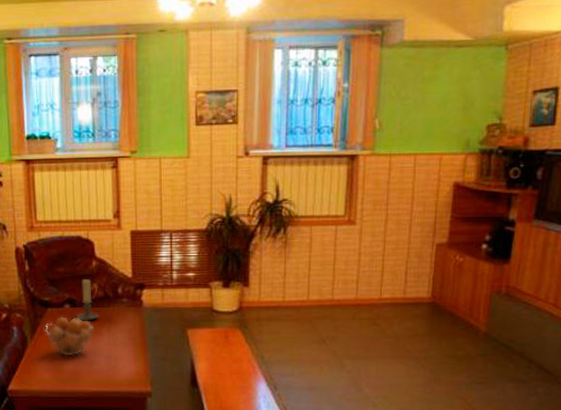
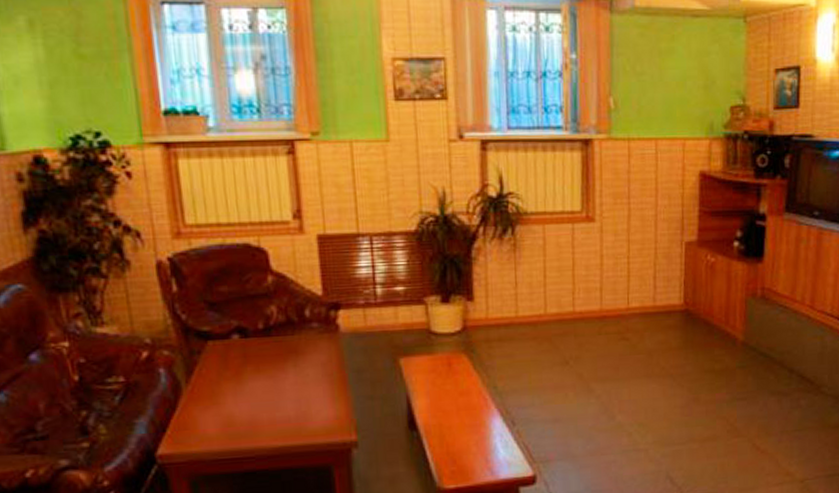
fruit basket: present [45,317,94,356] -> none [206,351,275,404]
candle holder: present [72,279,99,321] -> none [242,300,281,355]

